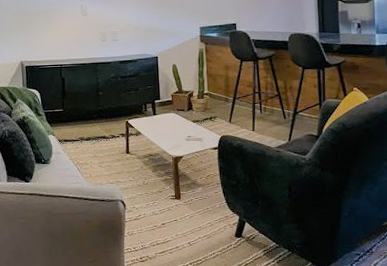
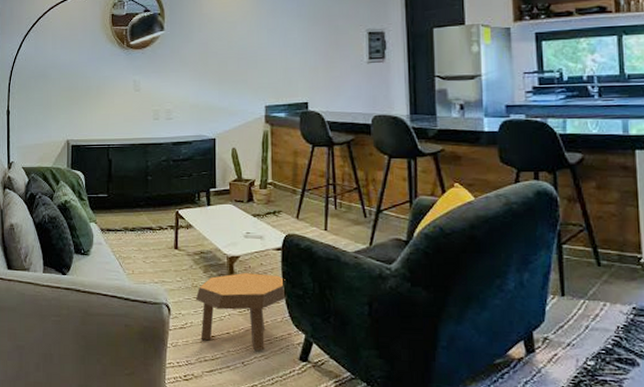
footstool: none [146,169,223,232] -> present [195,273,286,351]

